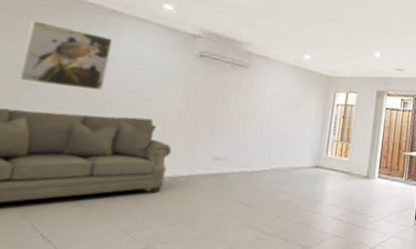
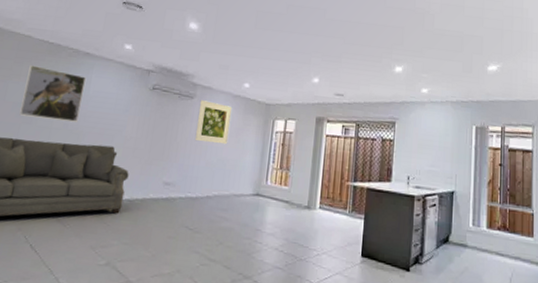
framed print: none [249,70,292,117] -> present [194,100,232,145]

